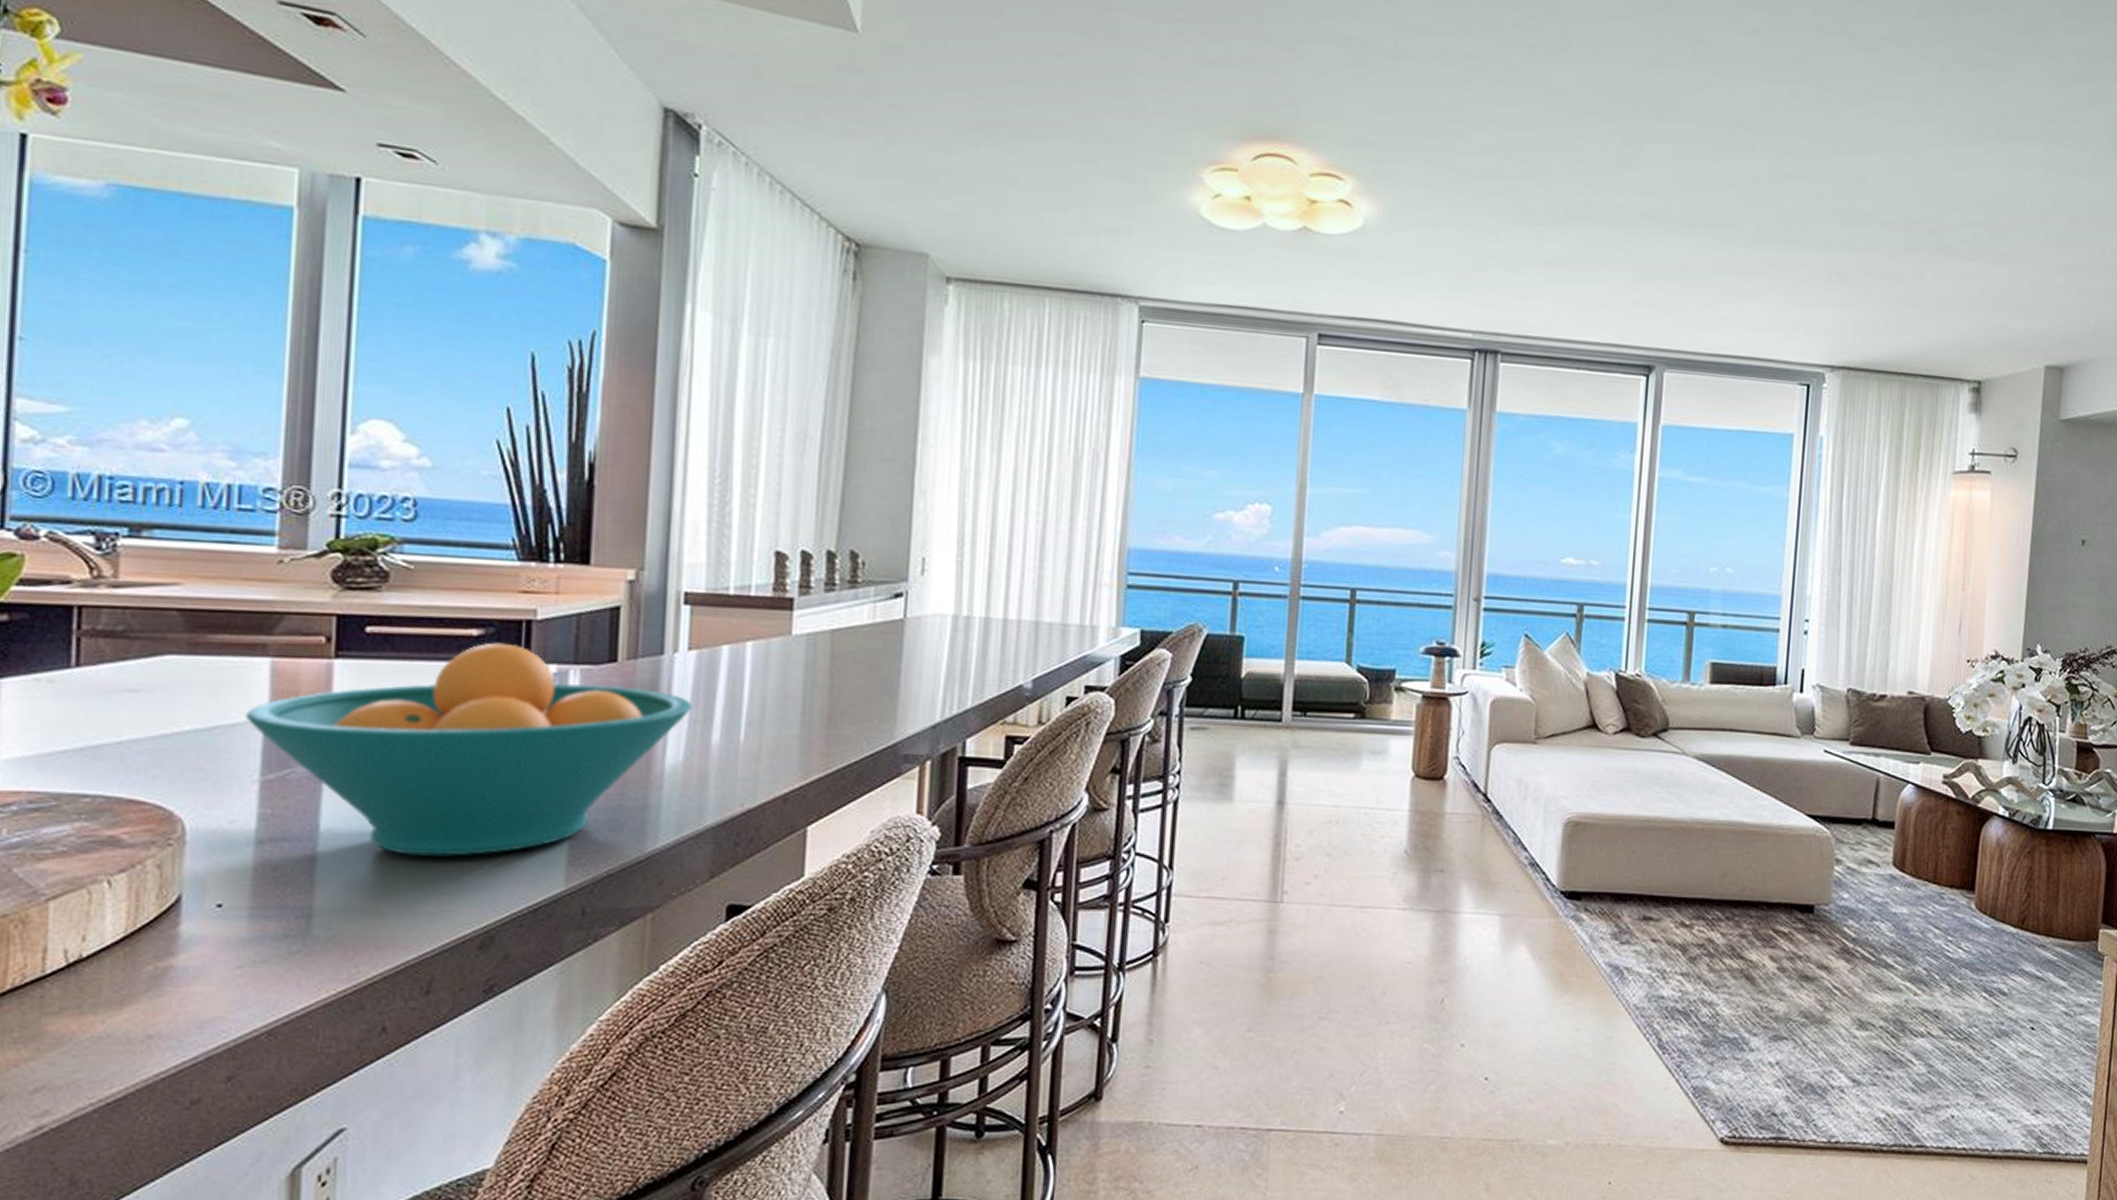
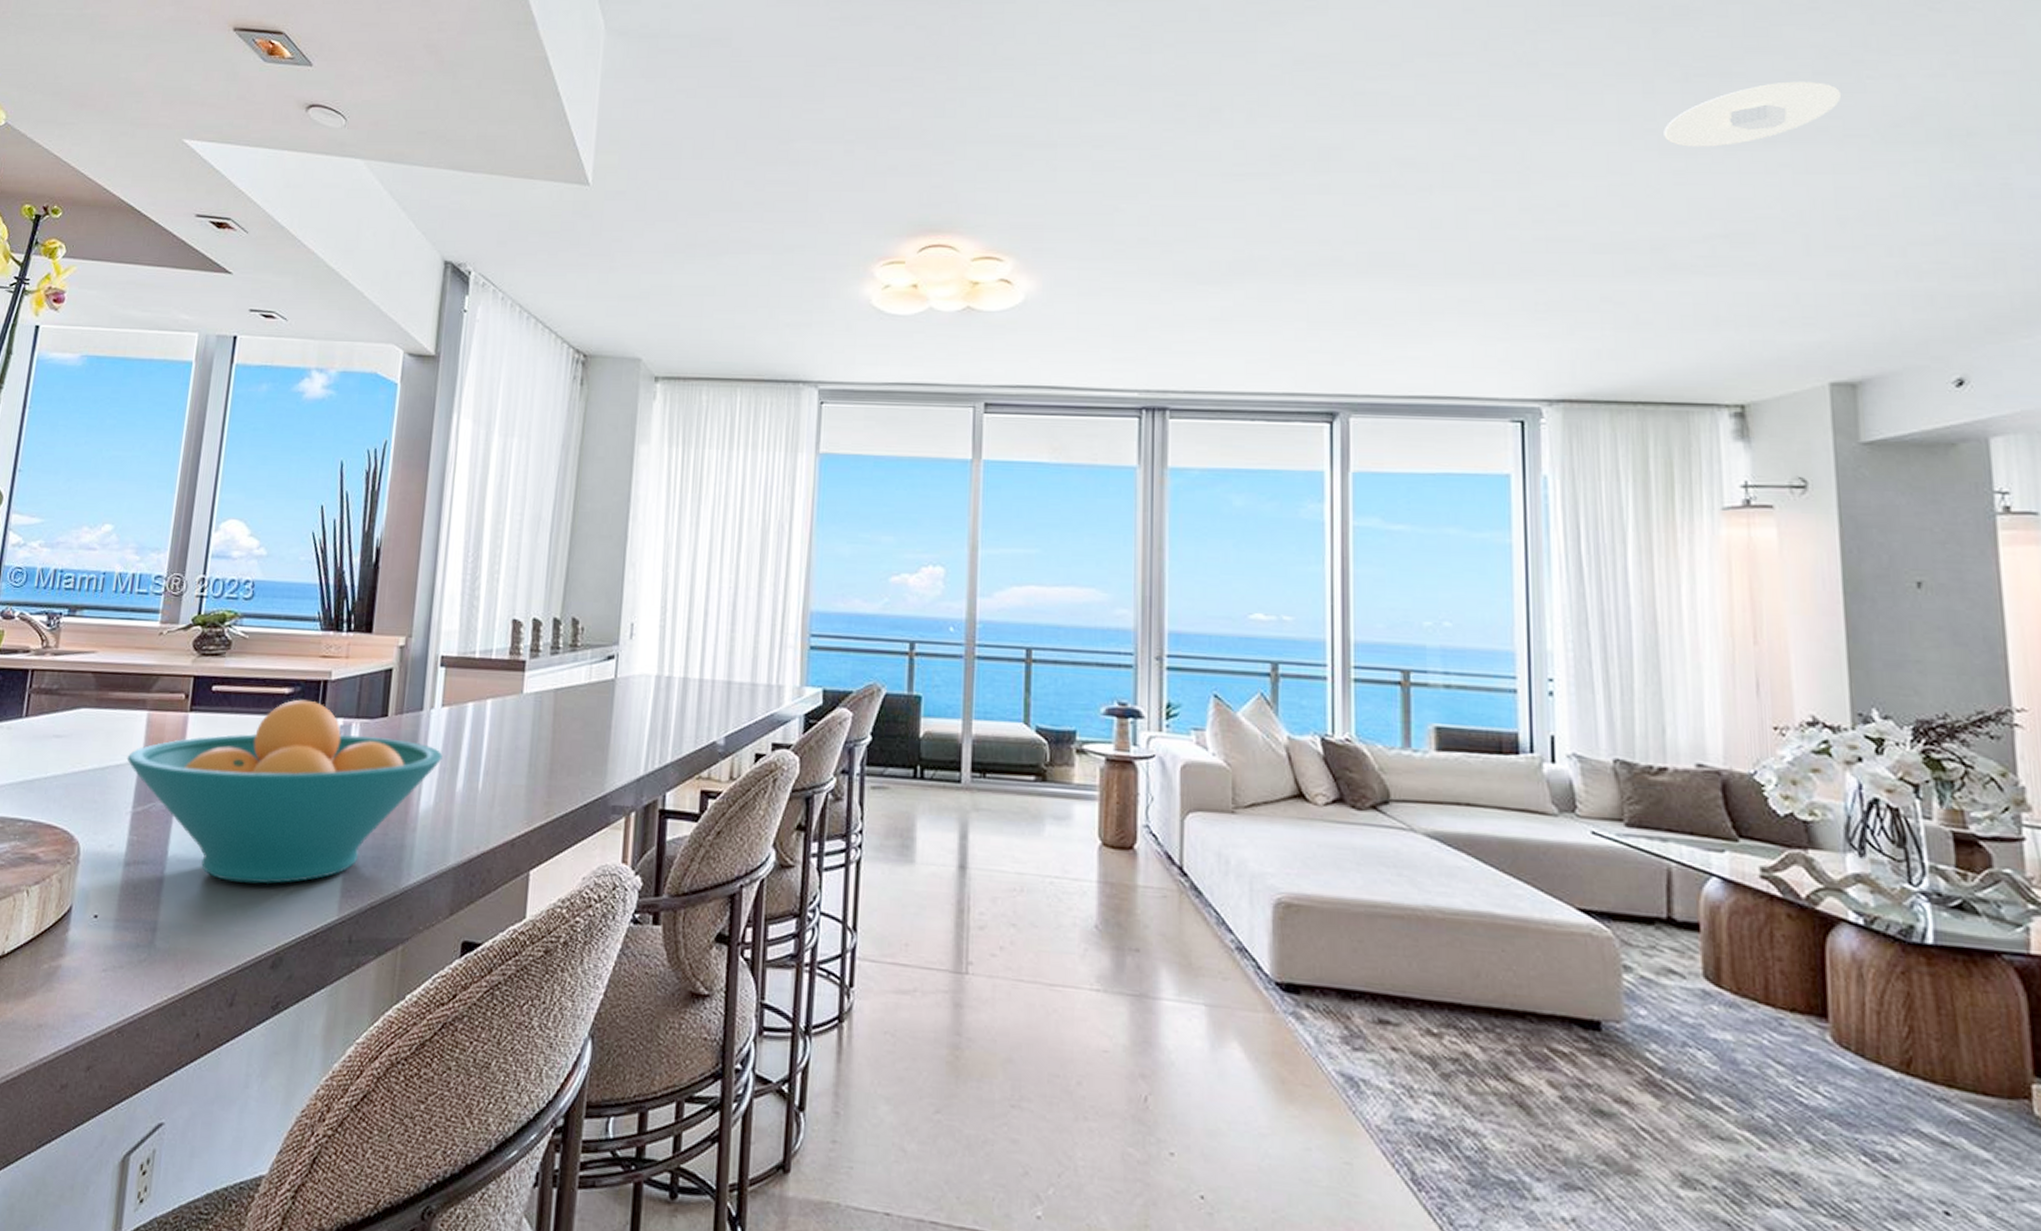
recessed light: none [1950,83,2089,139] -> present [1663,81,1842,147]

